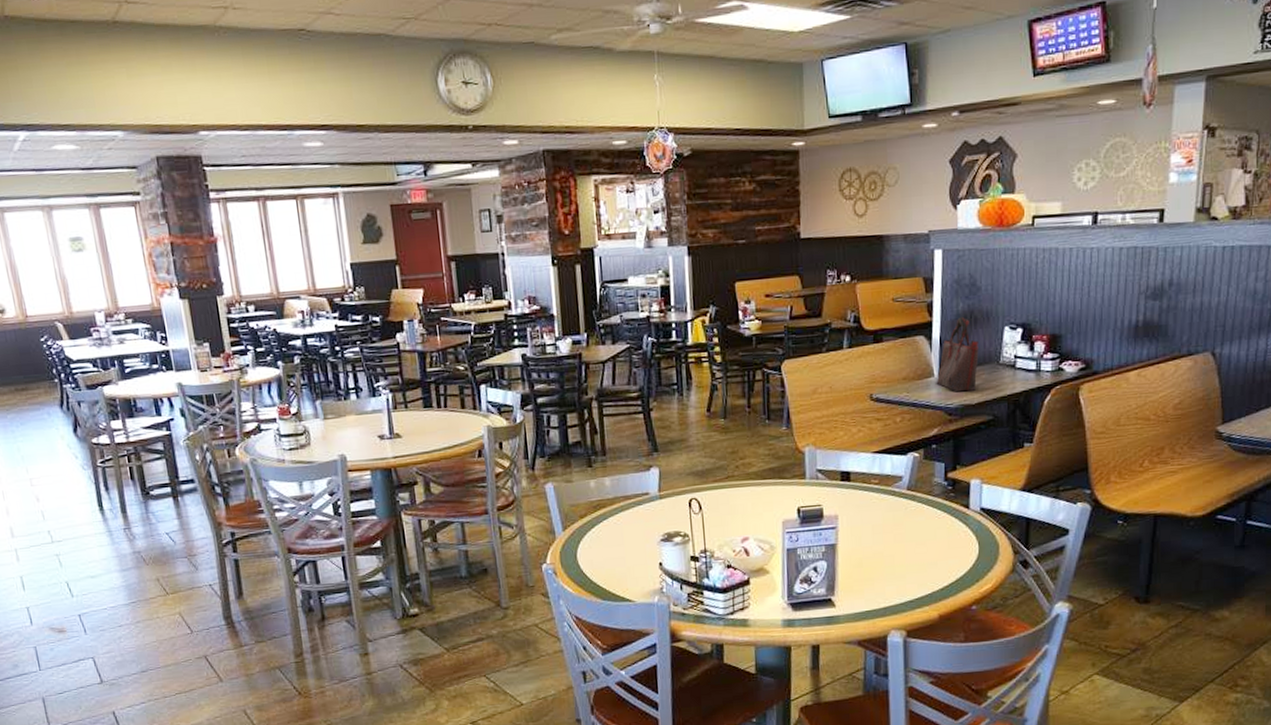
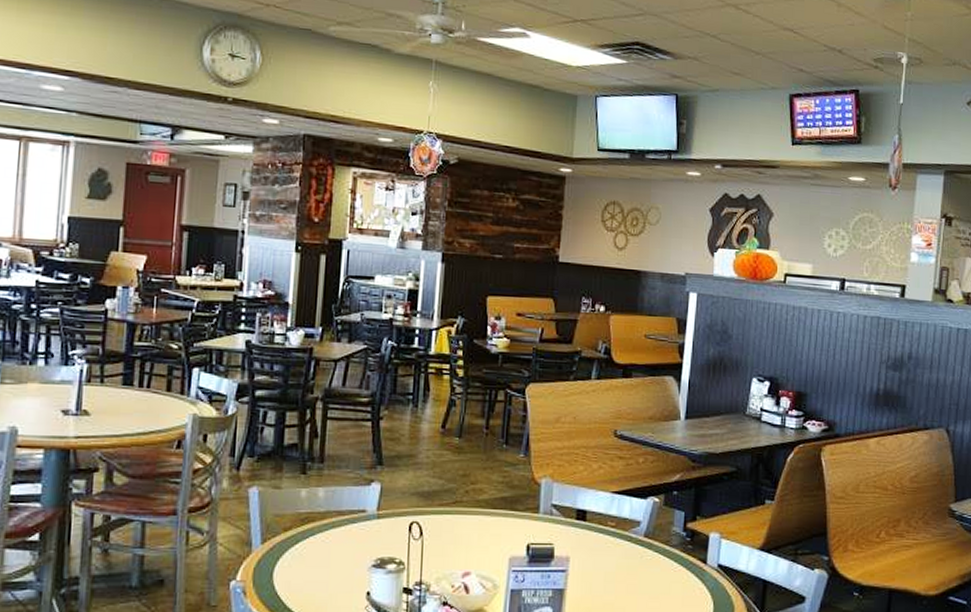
handbag: present [936,316,979,392] -> none [682,362,726,439]

